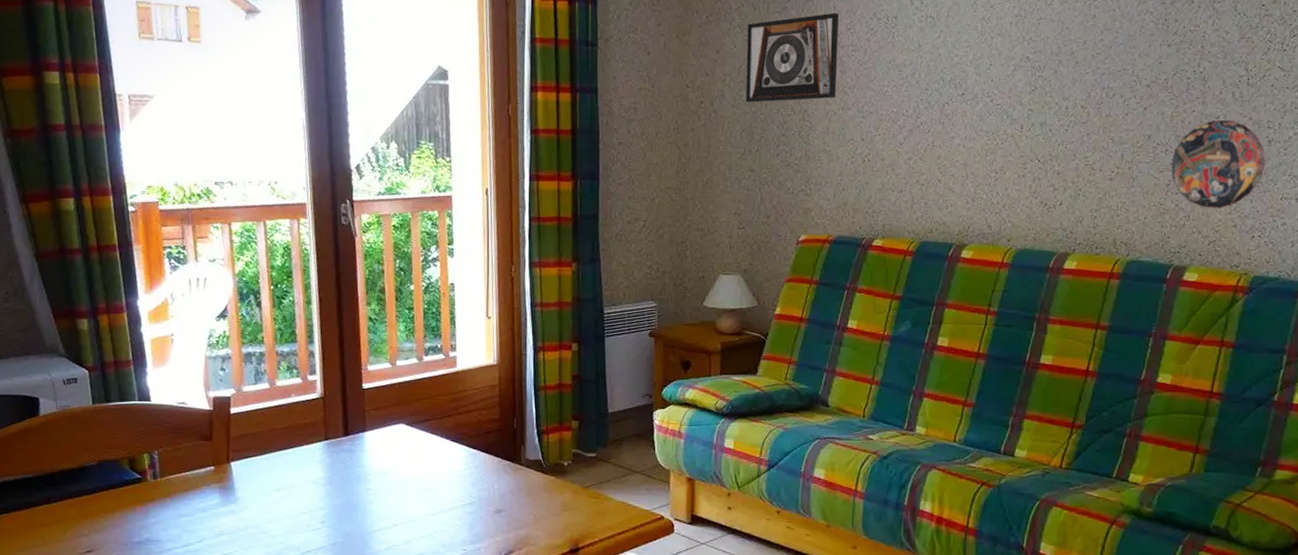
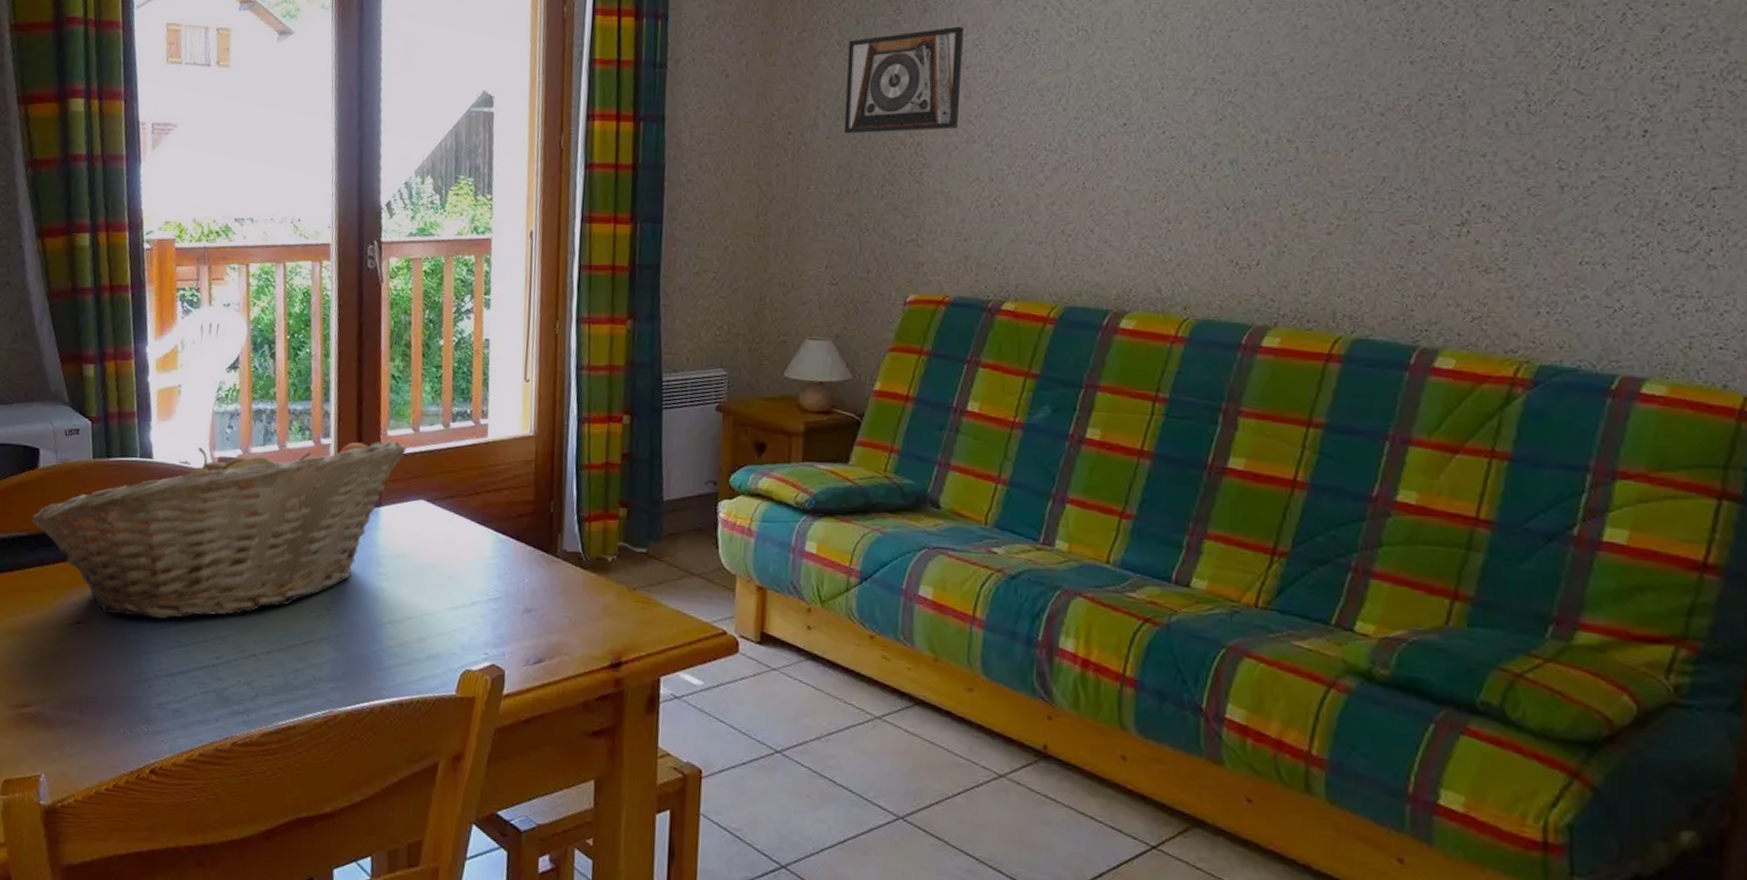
fruit basket: none [36,374,386,542] -> present [31,439,407,619]
decorative plate: present [1171,119,1265,209] -> none [1415,158,1555,275]

